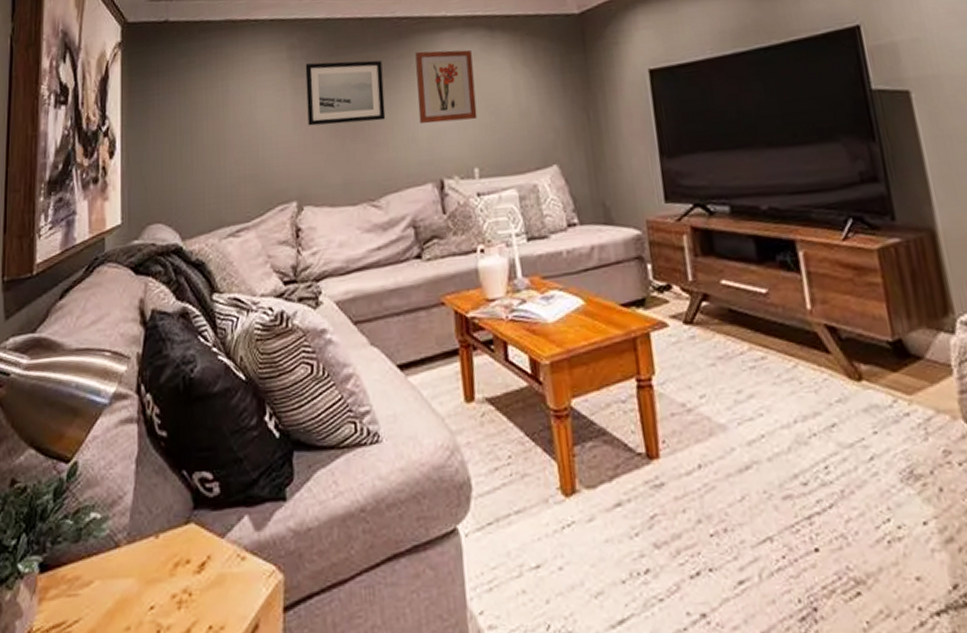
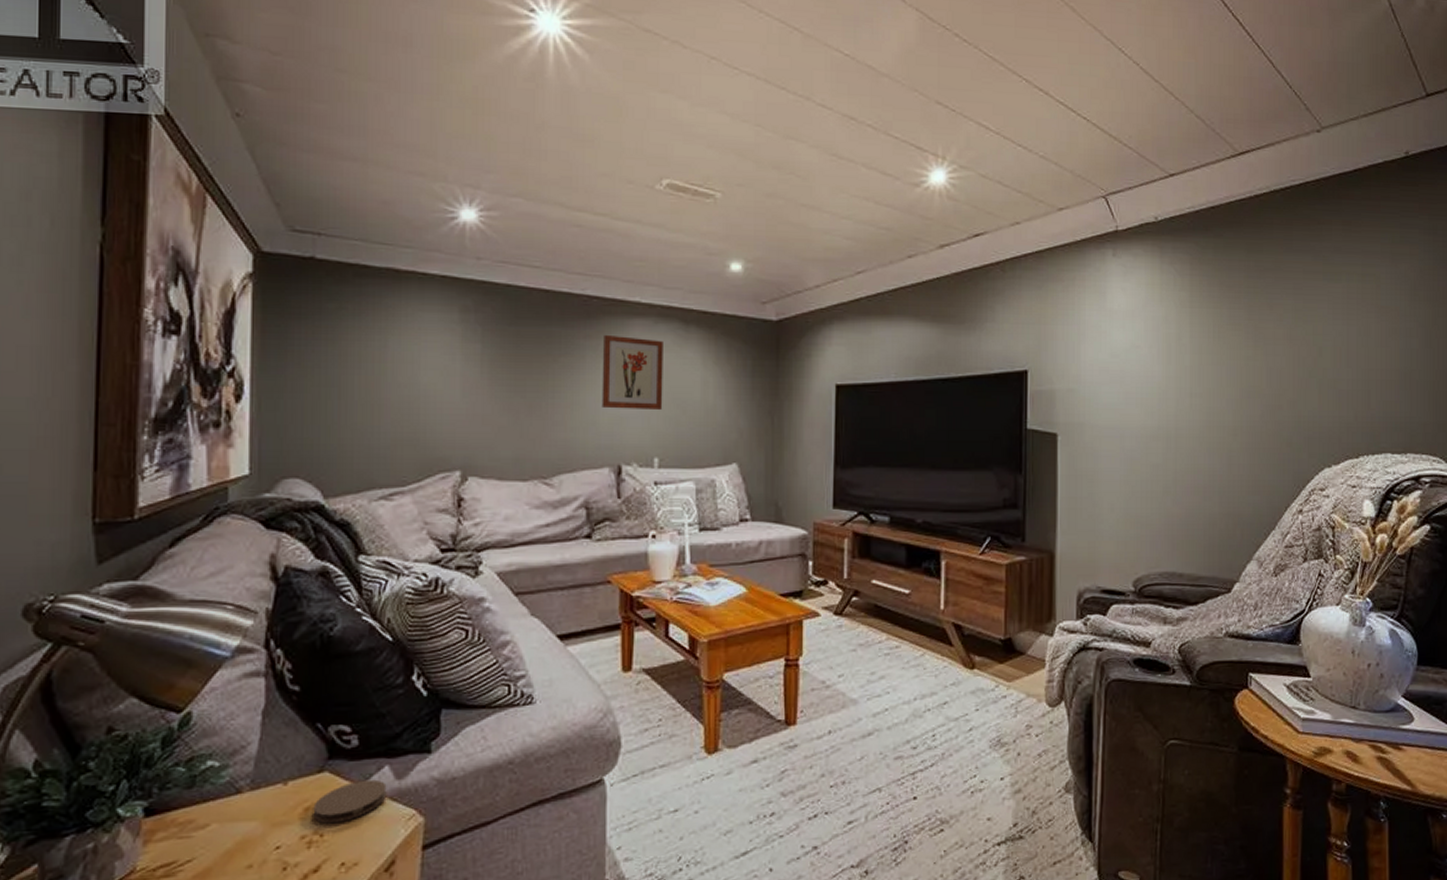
coaster: none [182,531,248,581] -> present [313,779,387,824]
wall art: present [305,60,386,126] -> none [479,329,566,399]

